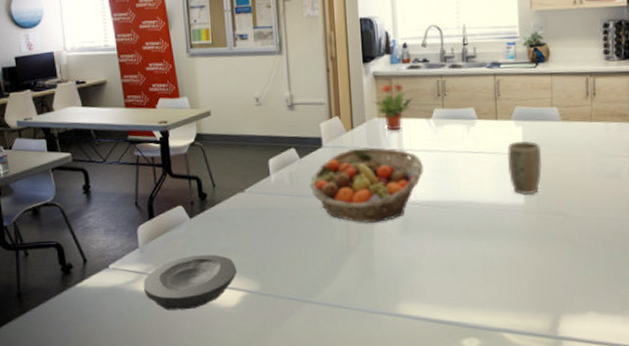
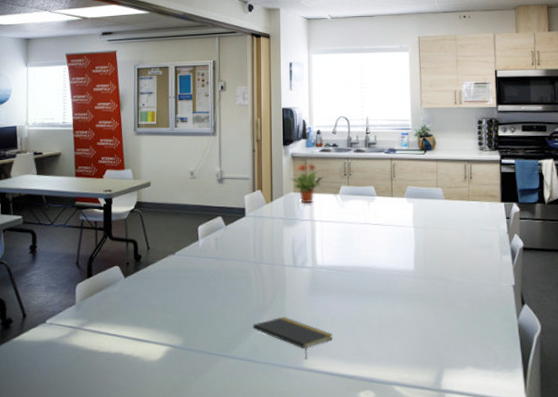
plate: present [143,254,237,310] -> none [76,311,164,364]
fruit basket: present [309,147,423,224] -> none [232,217,330,285]
notepad: none [338,258,430,305] -> present [253,316,332,359]
plant pot: present [506,141,542,196] -> none [400,216,429,263]

